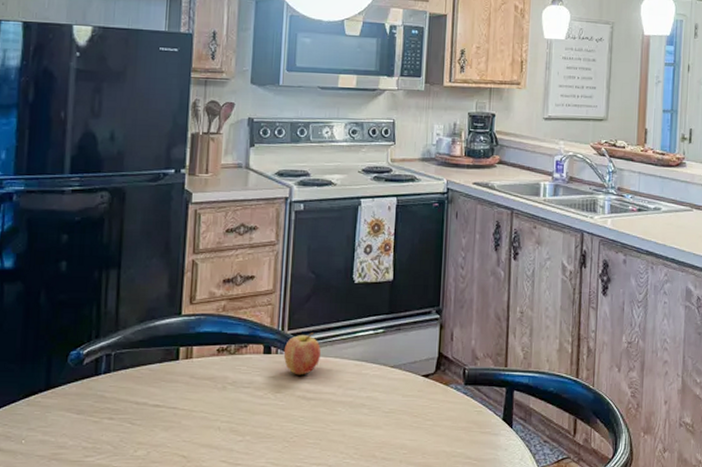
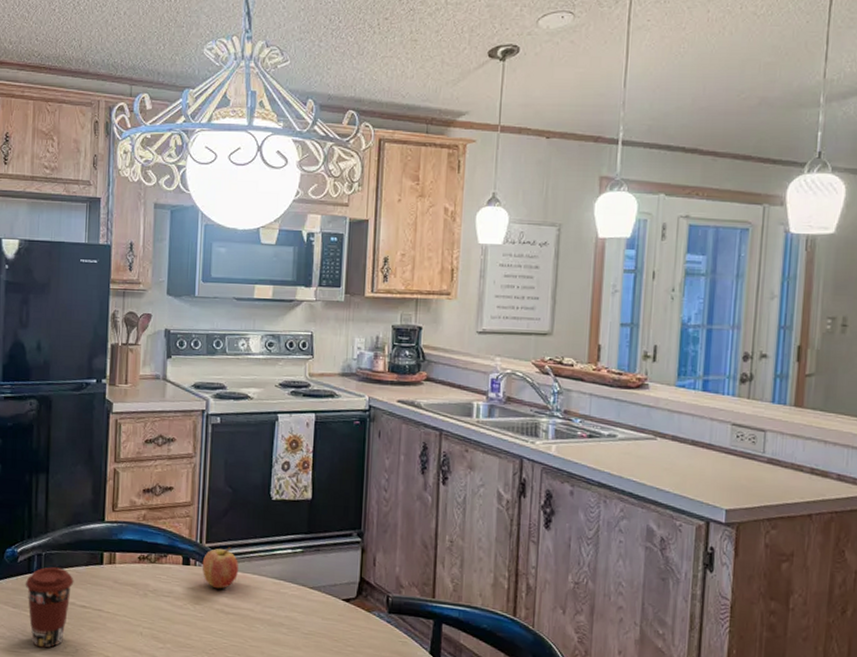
coffee cup: none [91,367,147,454] -> present [25,567,74,648]

